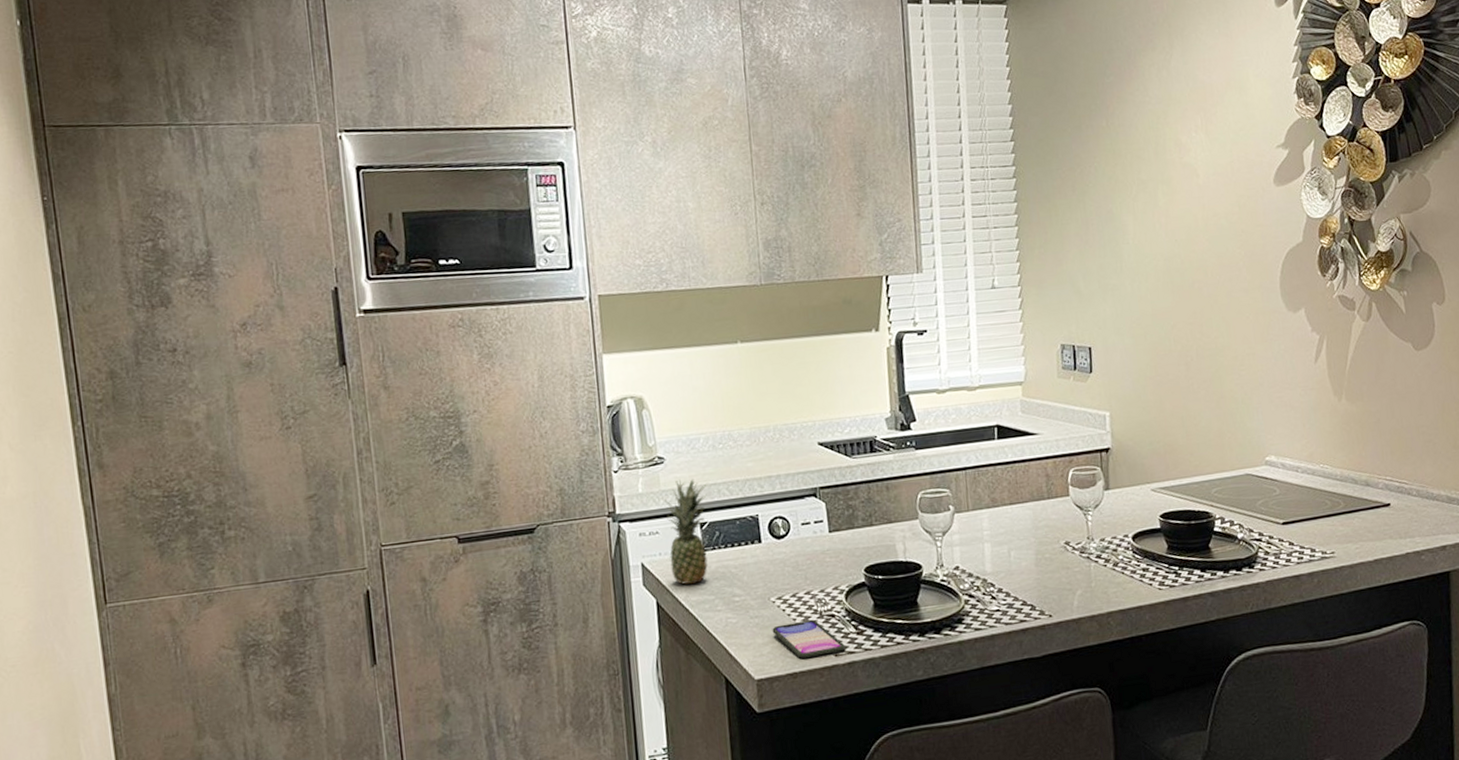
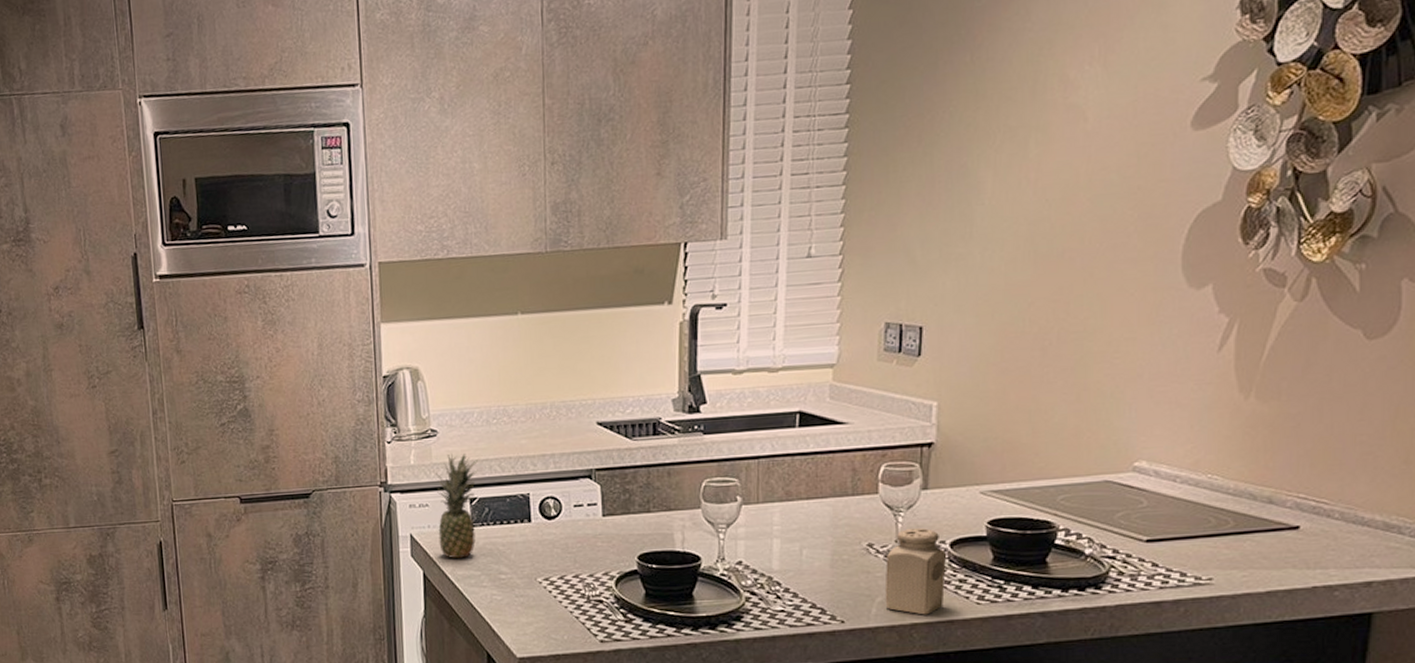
smartphone: present [772,619,846,658] -> none [537,603,612,641]
salt shaker: none [1081,524,1132,604] -> present [884,527,947,615]

